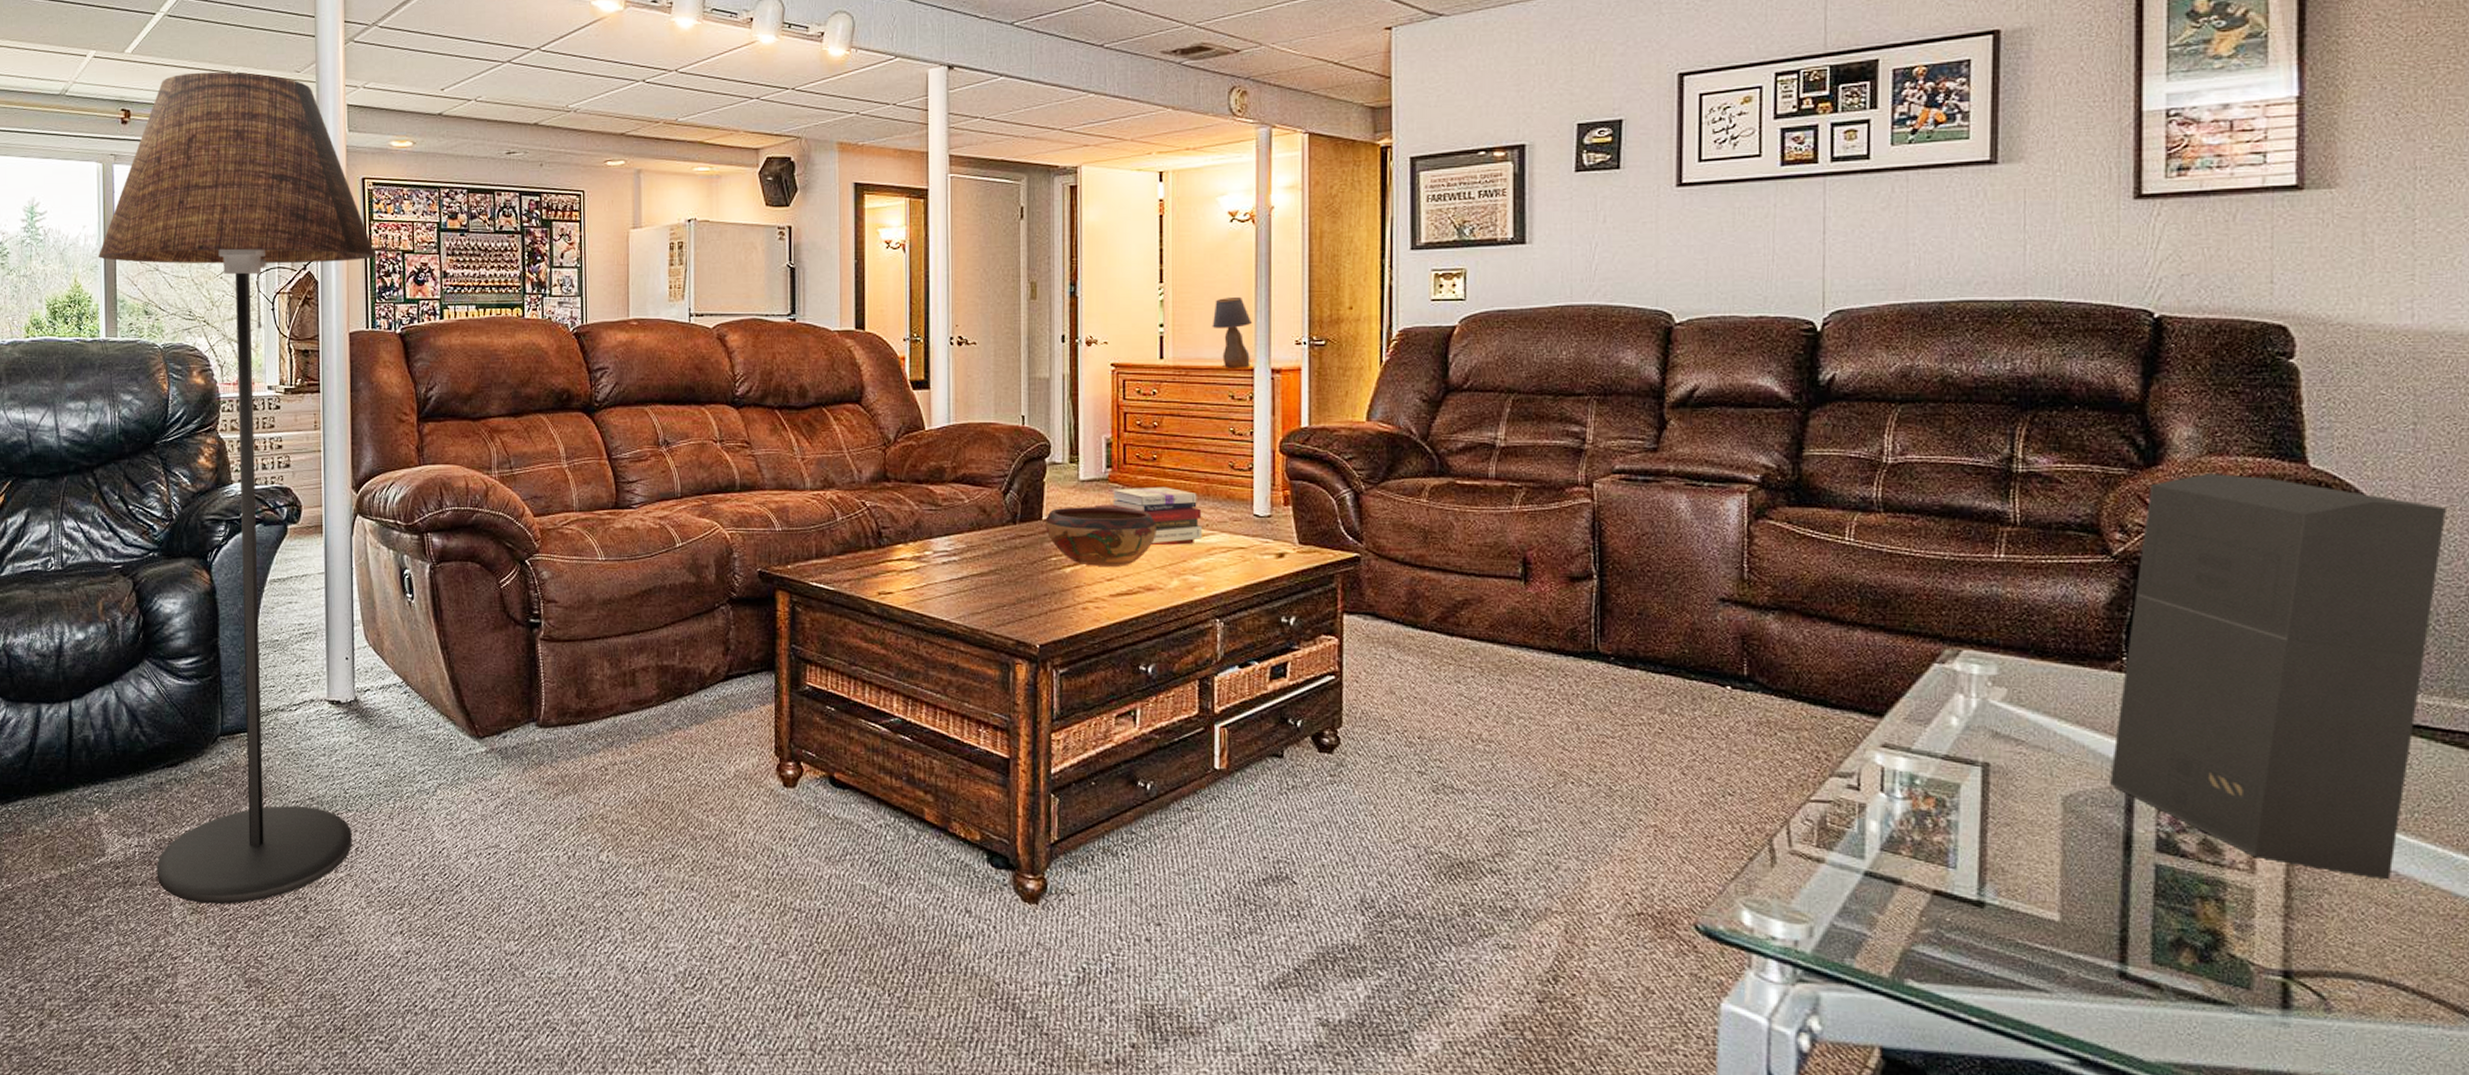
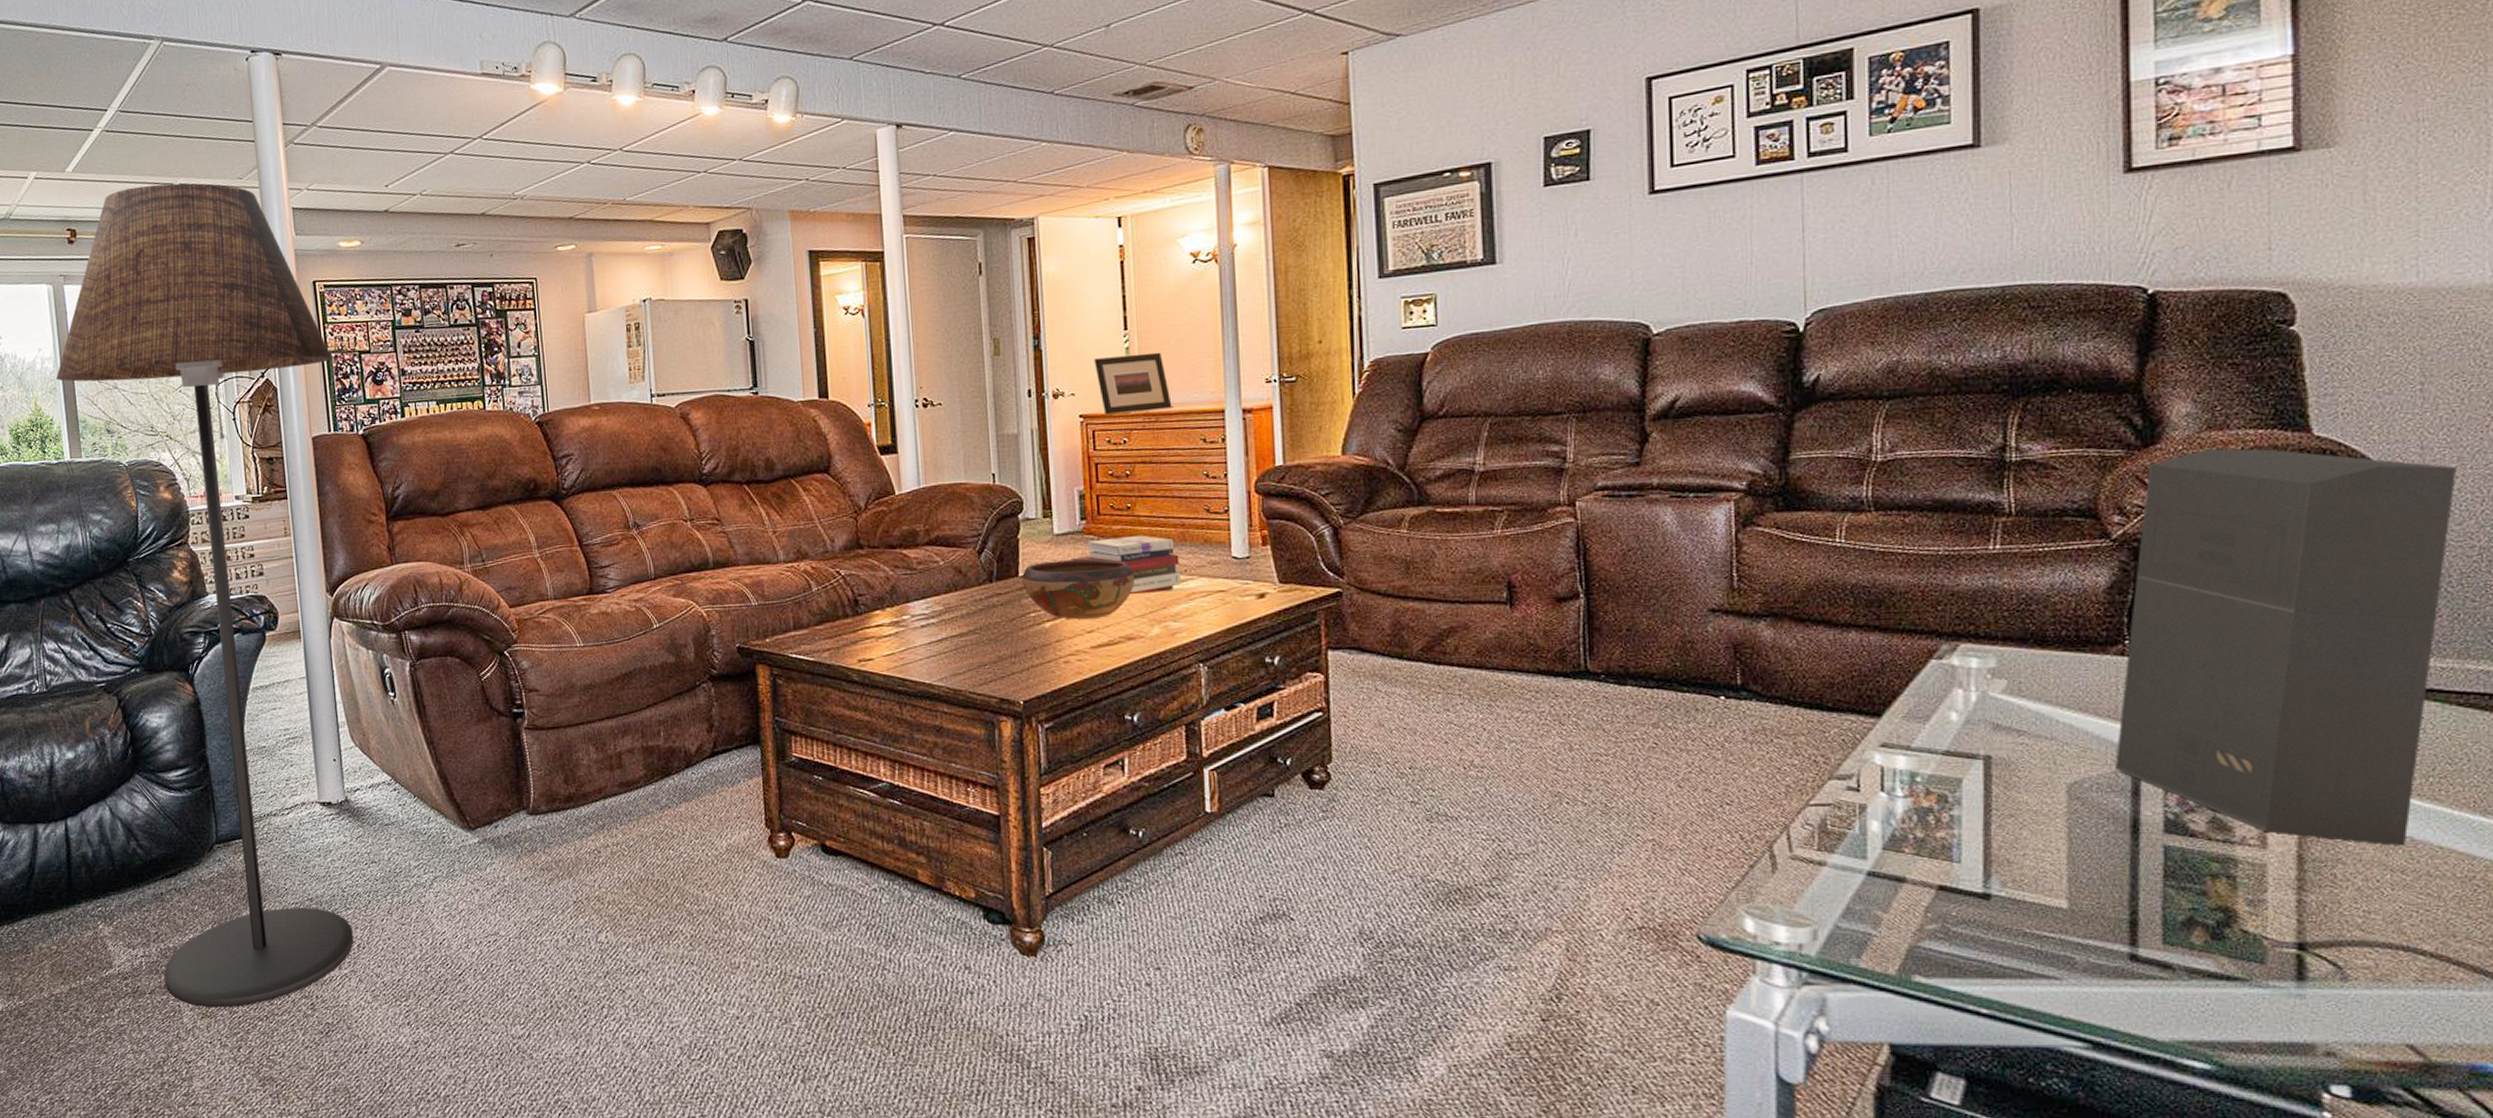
picture frame: none [1129,307,1203,366] -> present [1094,352,1172,415]
table lamp: present [1212,296,1253,370] -> none [1179,338,1221,413]

